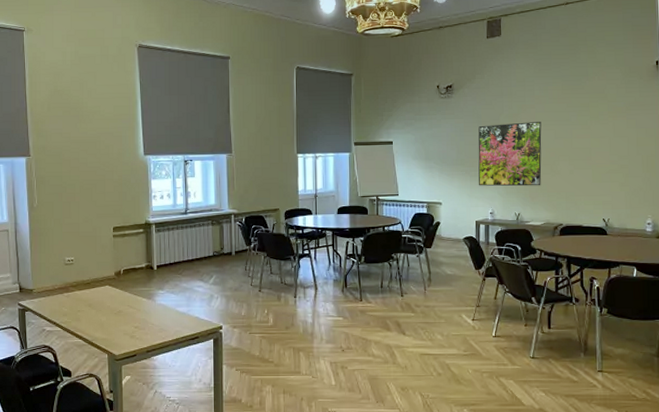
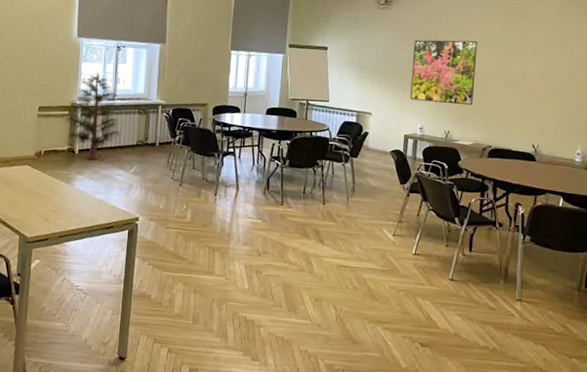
pine tree: none [140,187,197,275] -> present [65,72,121,161]

